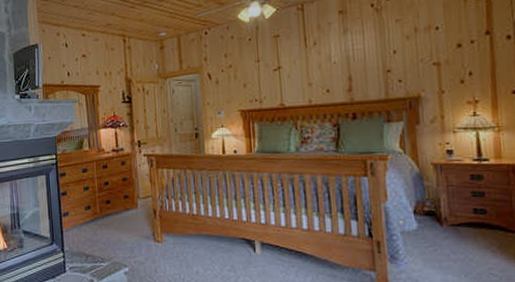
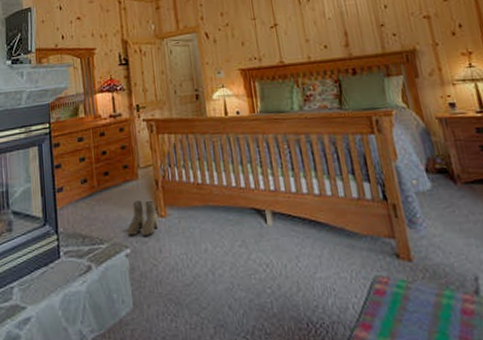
boots: none [126,227,155,257] -> present [127,200,159,236]

